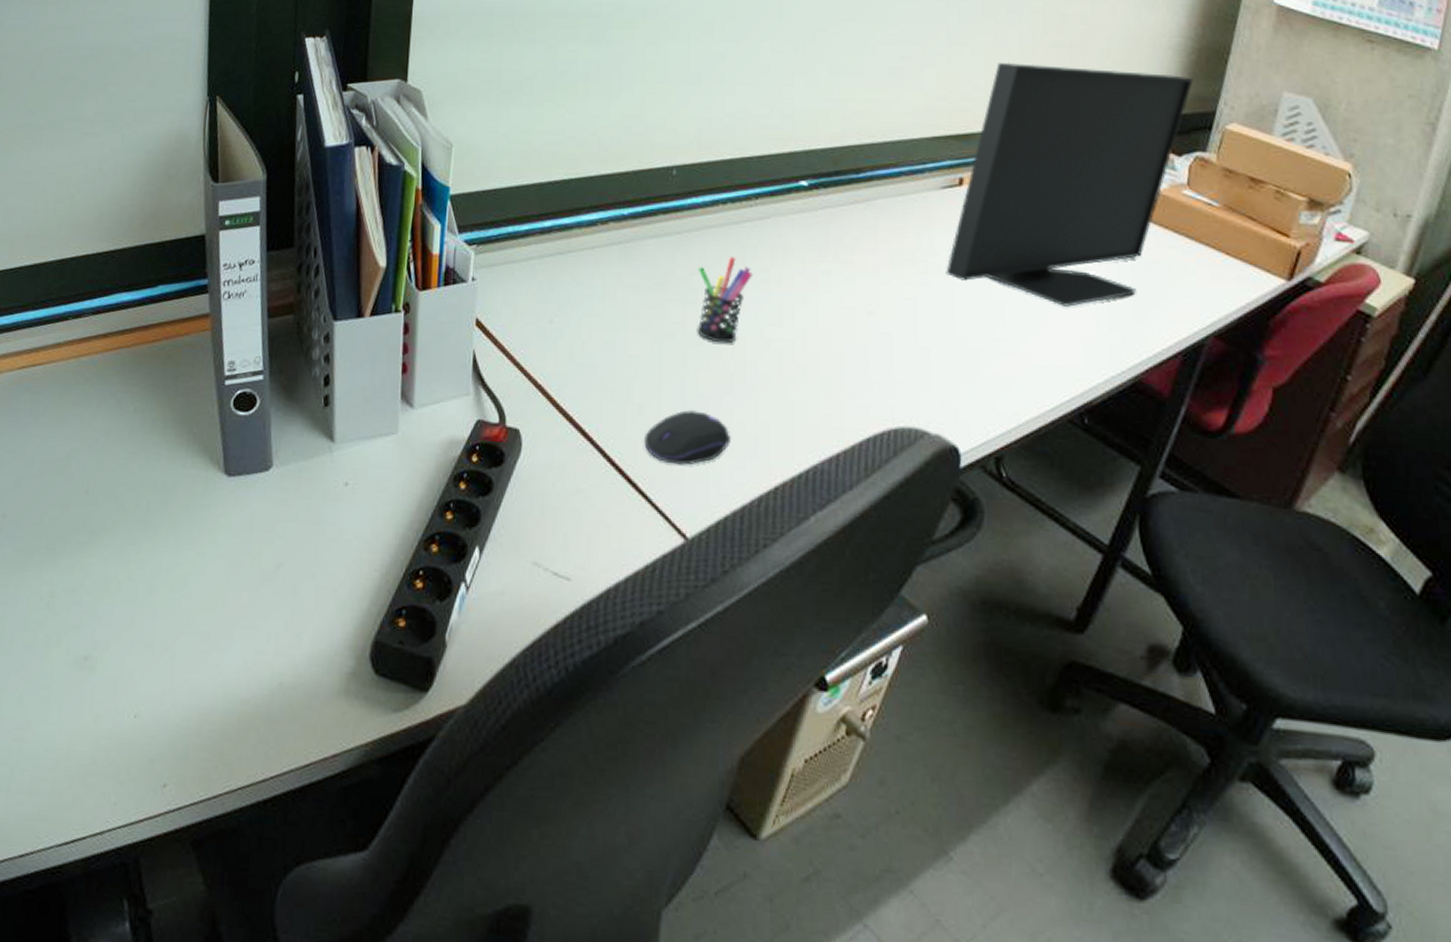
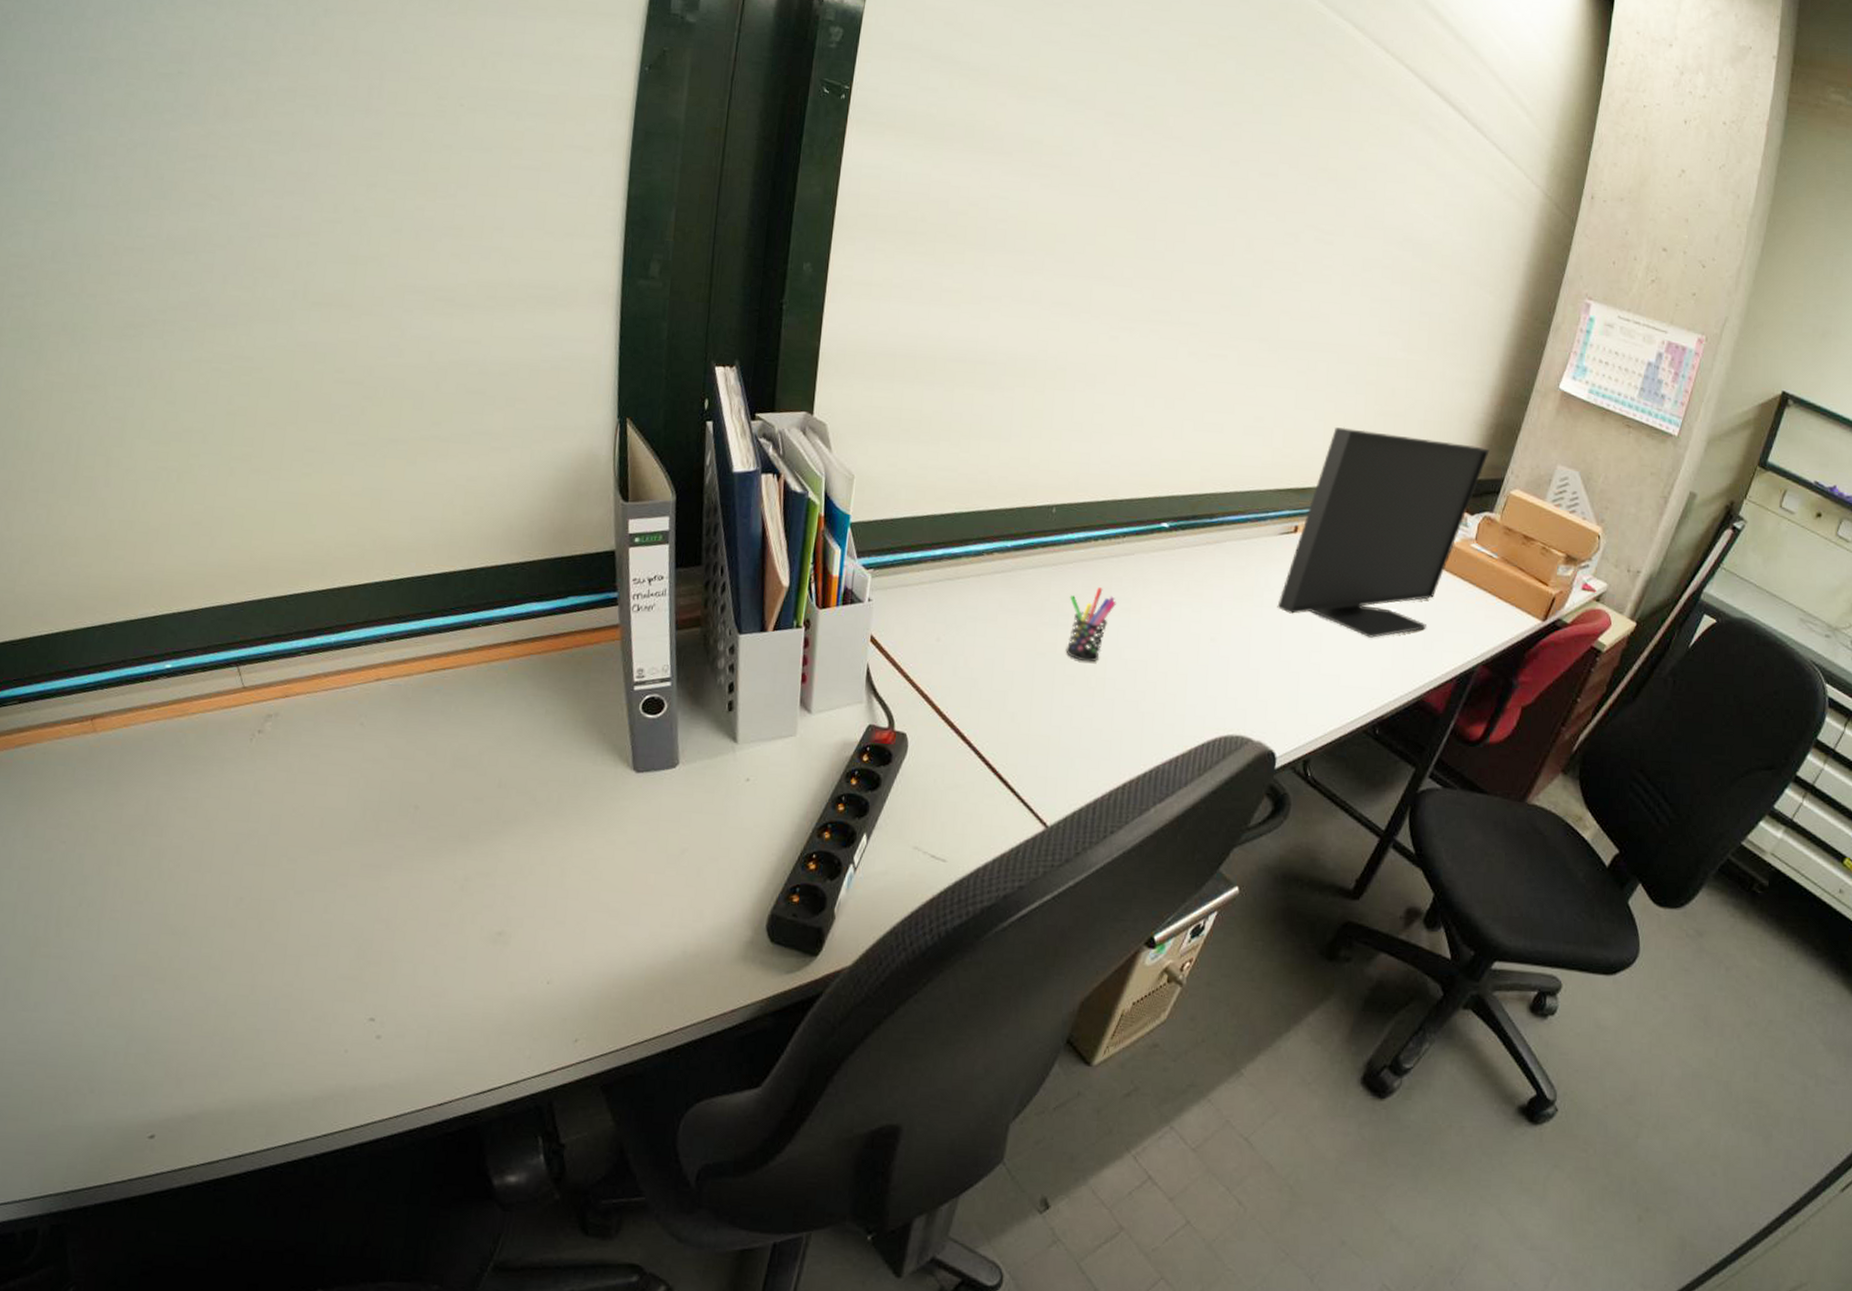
computer mouse: present [644,409,730,465] -> none [1015,718,1089,765]

